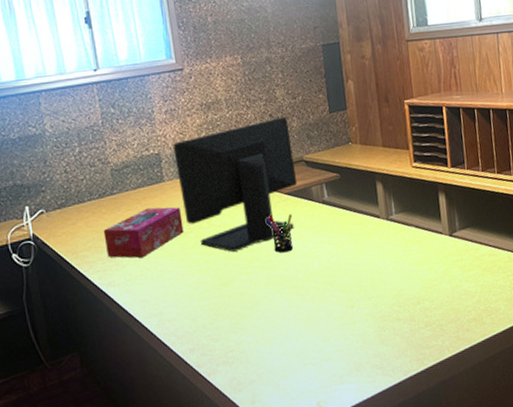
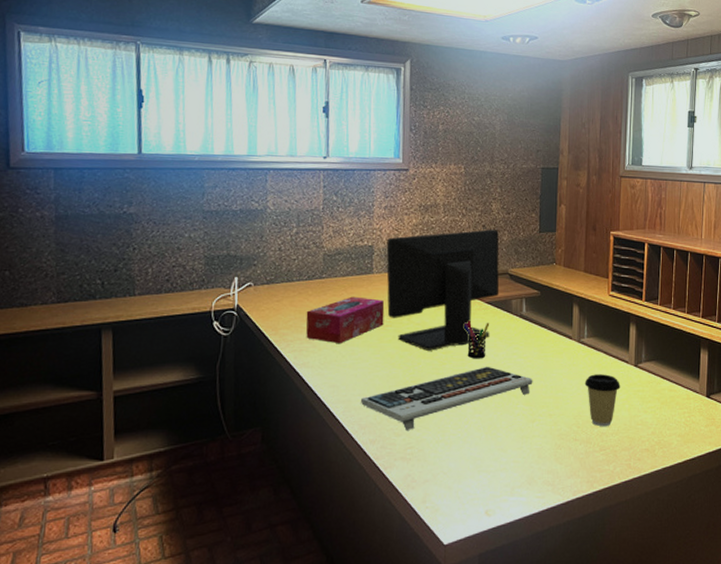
computer keyboard: none [173,258,346,335] -> present [361,367,533,430]
coffee cup: none [399,248,438,303] -> present [584,374,620,427]

